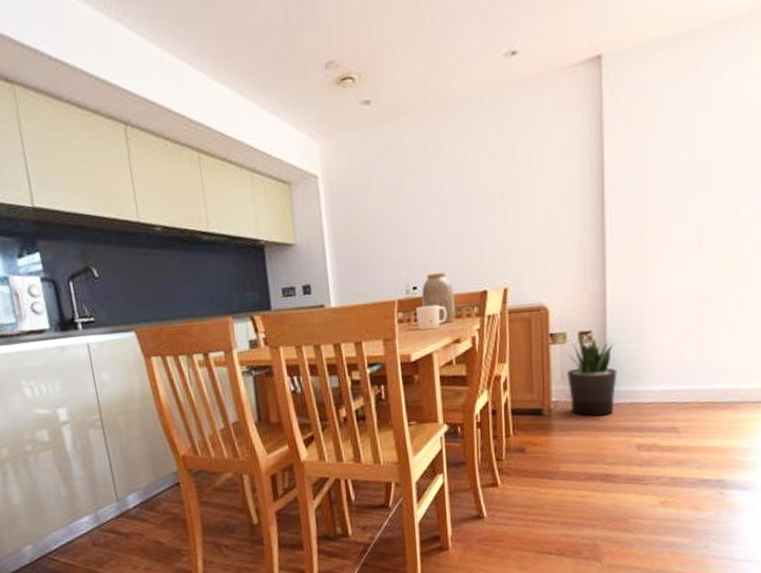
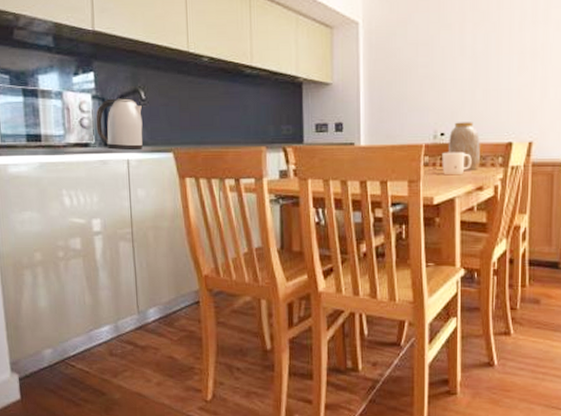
kettle: none [47,276,102,334] -> present [96,97,143,151]

